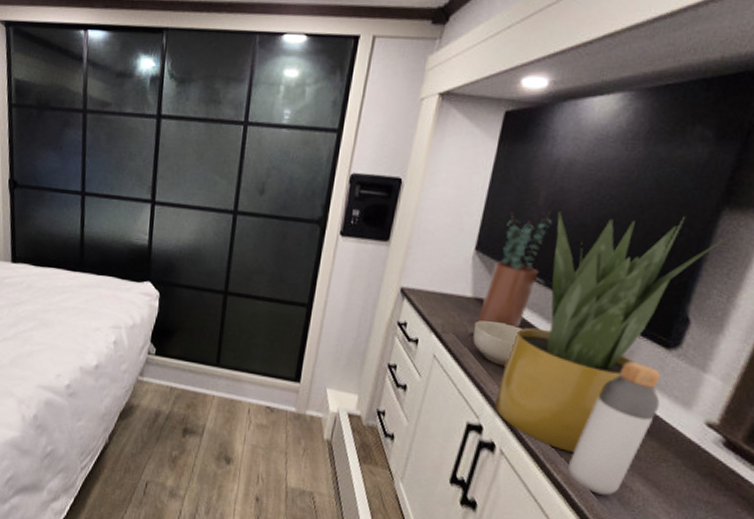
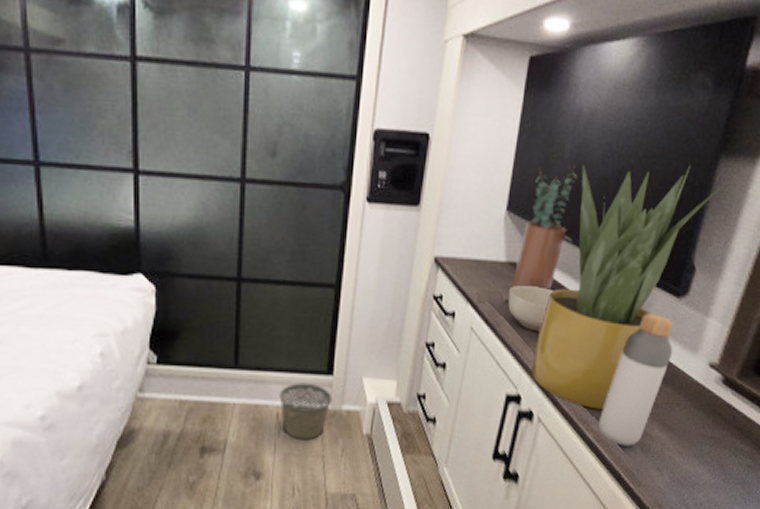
basket: none [251,385,298,437] -> present [279,383,333,441]

